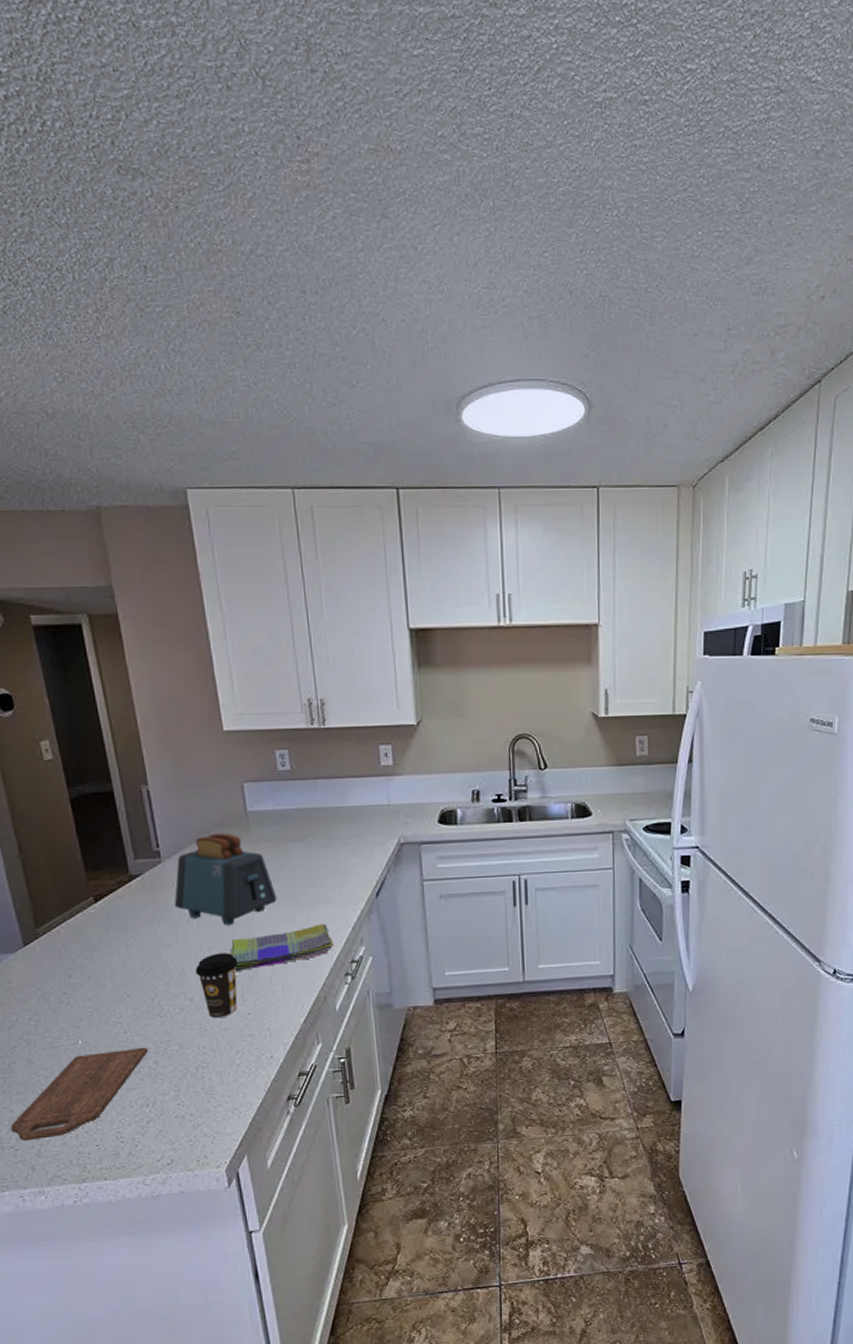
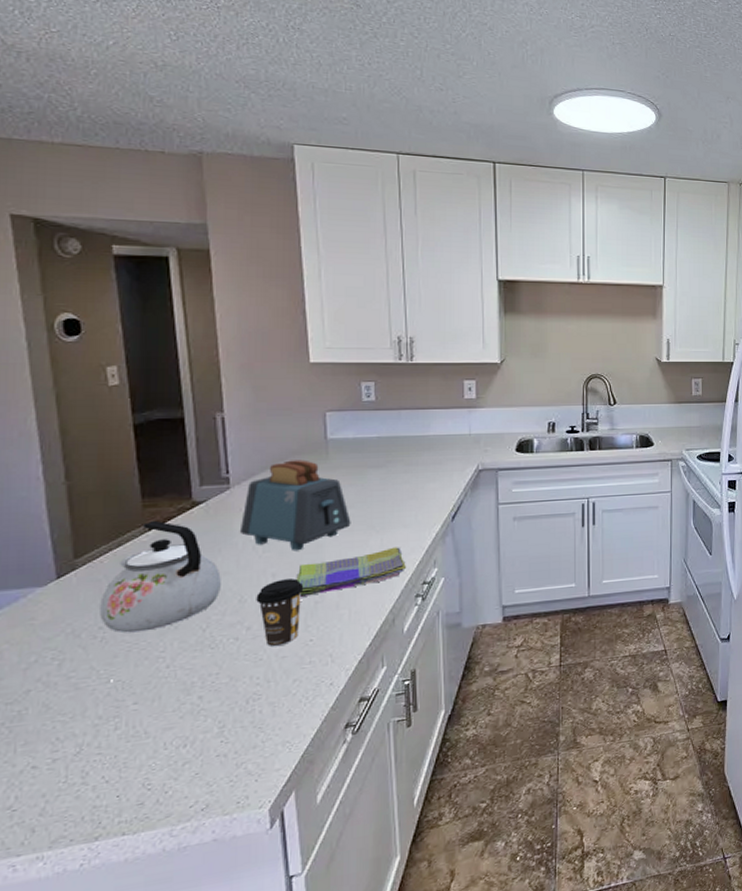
cutting board: present [11,1047,148,1141] -> none [11,681,192,799]
kettle: none [61,893,163,999] -> present [100,520,221,633]

